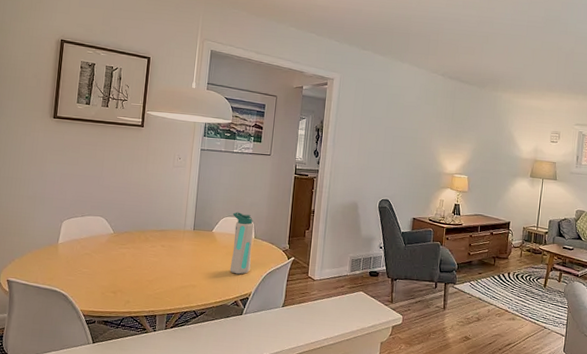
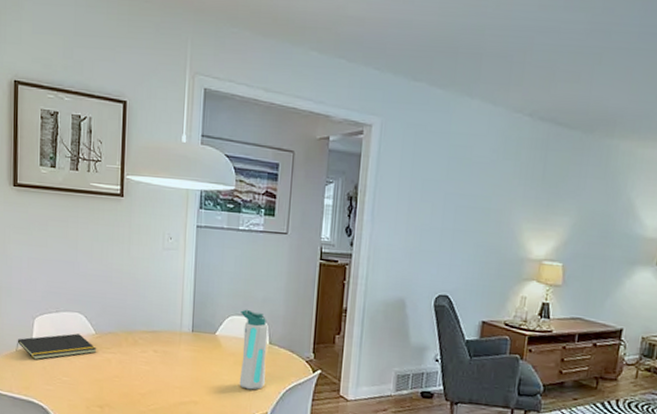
notepad: none [44,233,114,256] -> present [16,333,97,360]

